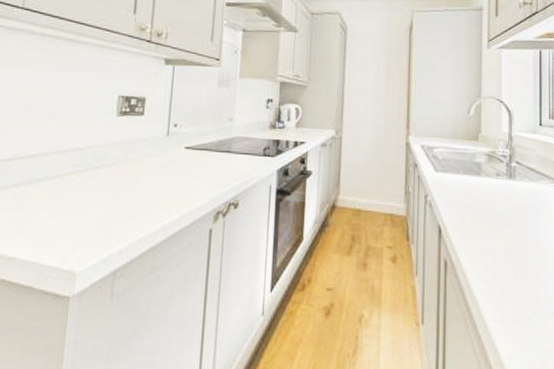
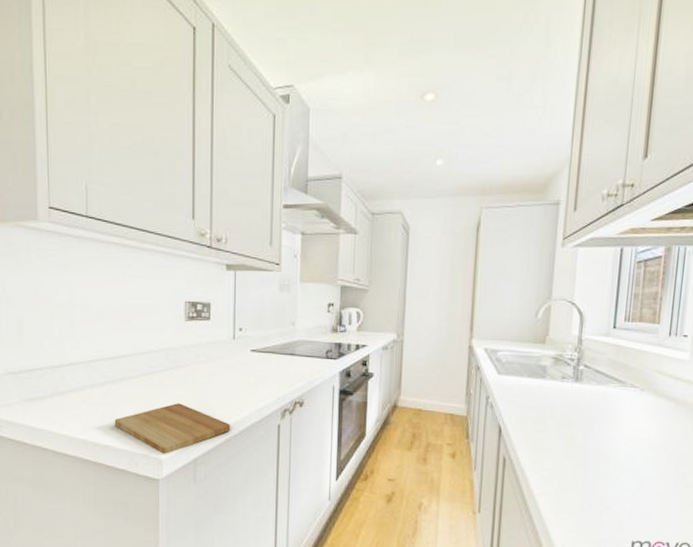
cutting board: none [24,206,158,266] -> present [114,403,231,454]

